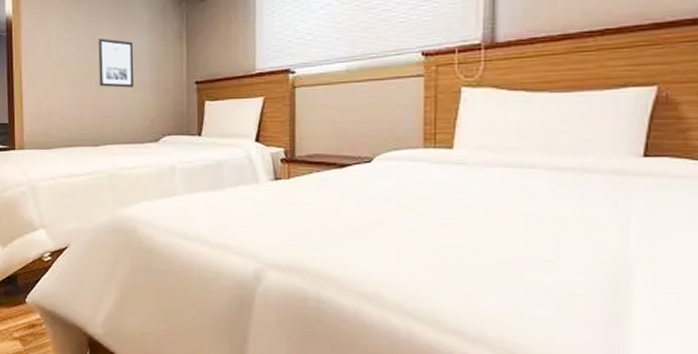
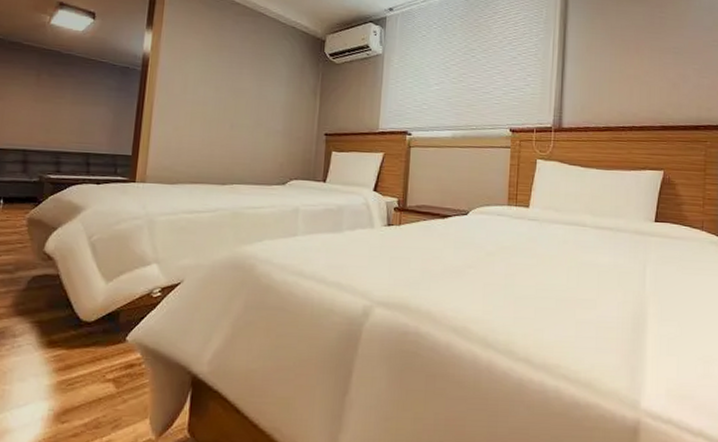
wall art: present [98,38,135,88] -> none [233,85,271,133]

